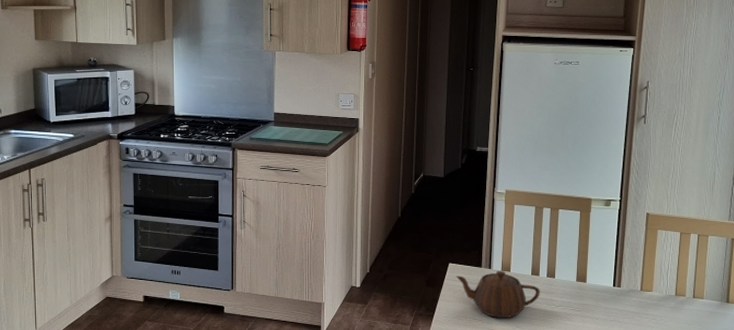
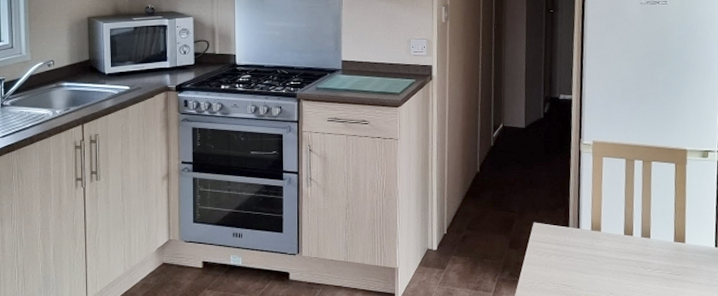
teapot: present [455,270,540,318] -> none [540,230,635,283]

